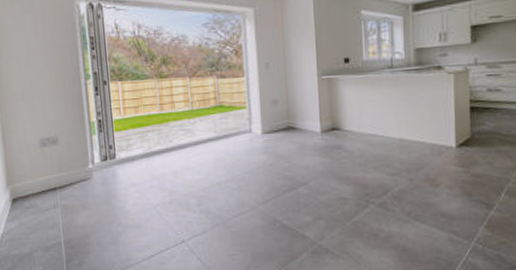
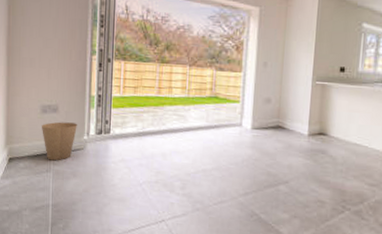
trash can: none [42,153,81,195] -> present [41,122,77,161]

